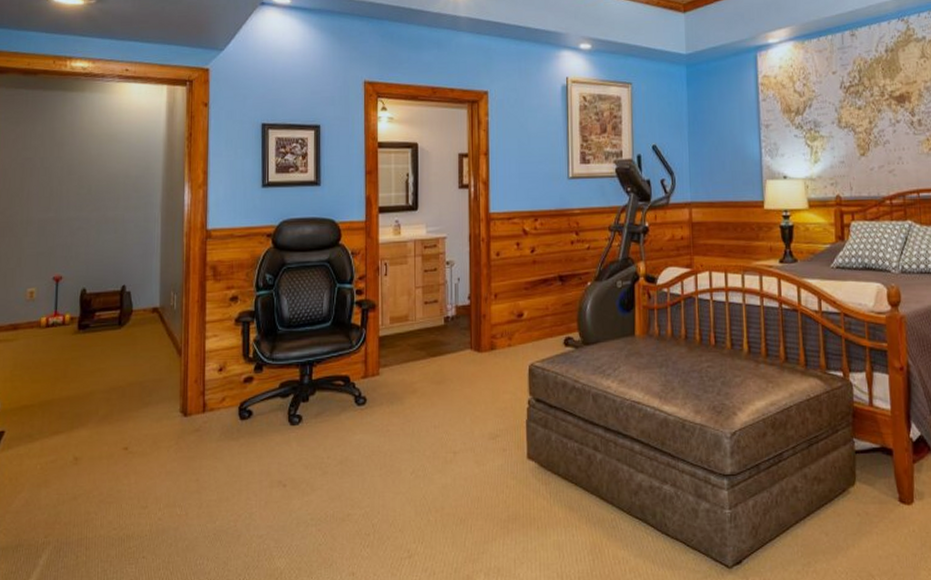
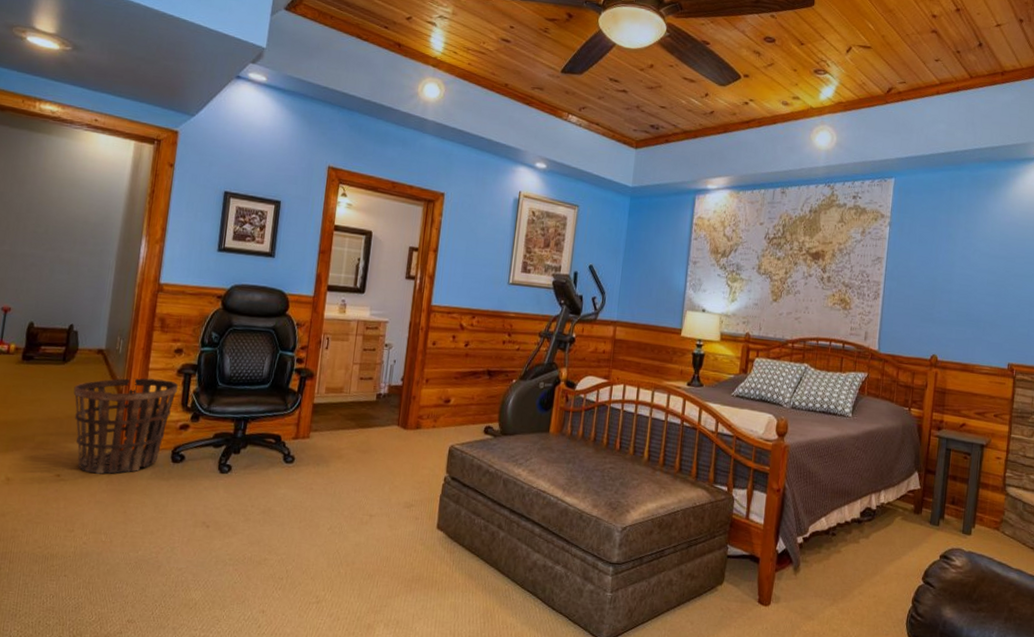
basket: none [132,331,238,442] -> present [73,378,179,474]

